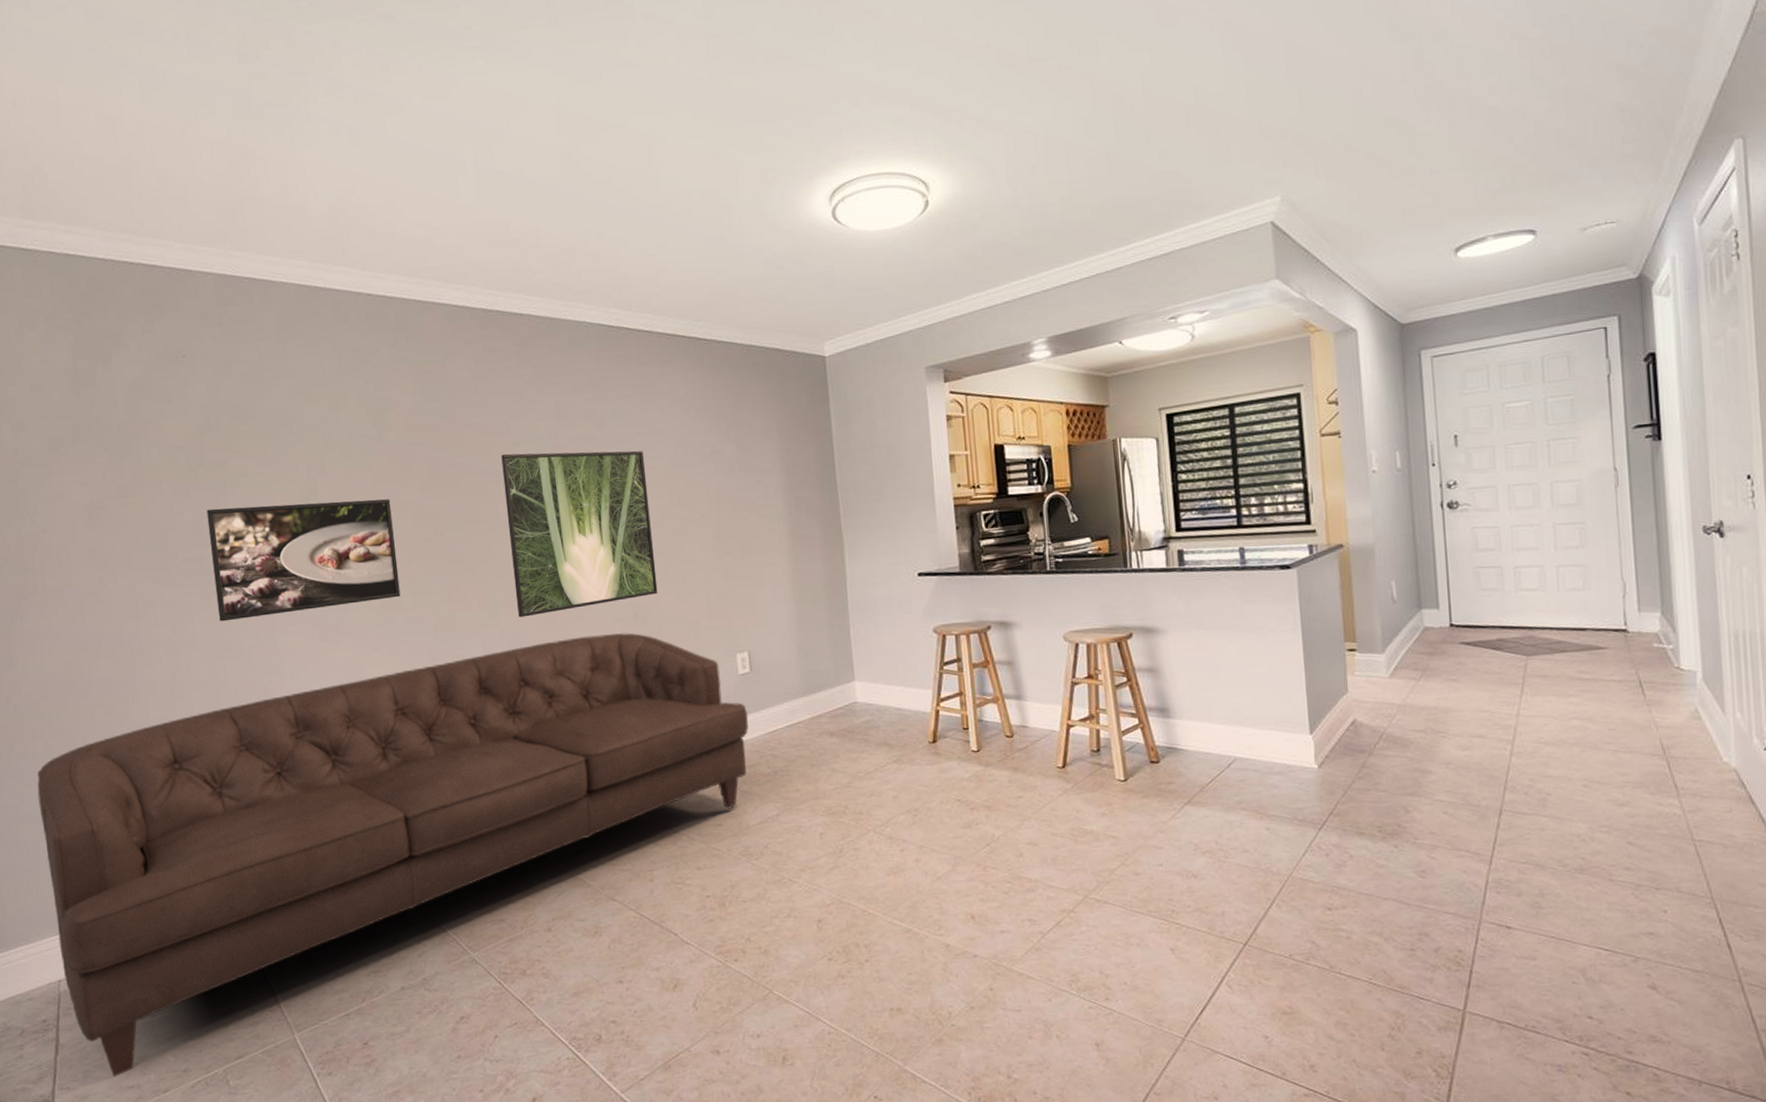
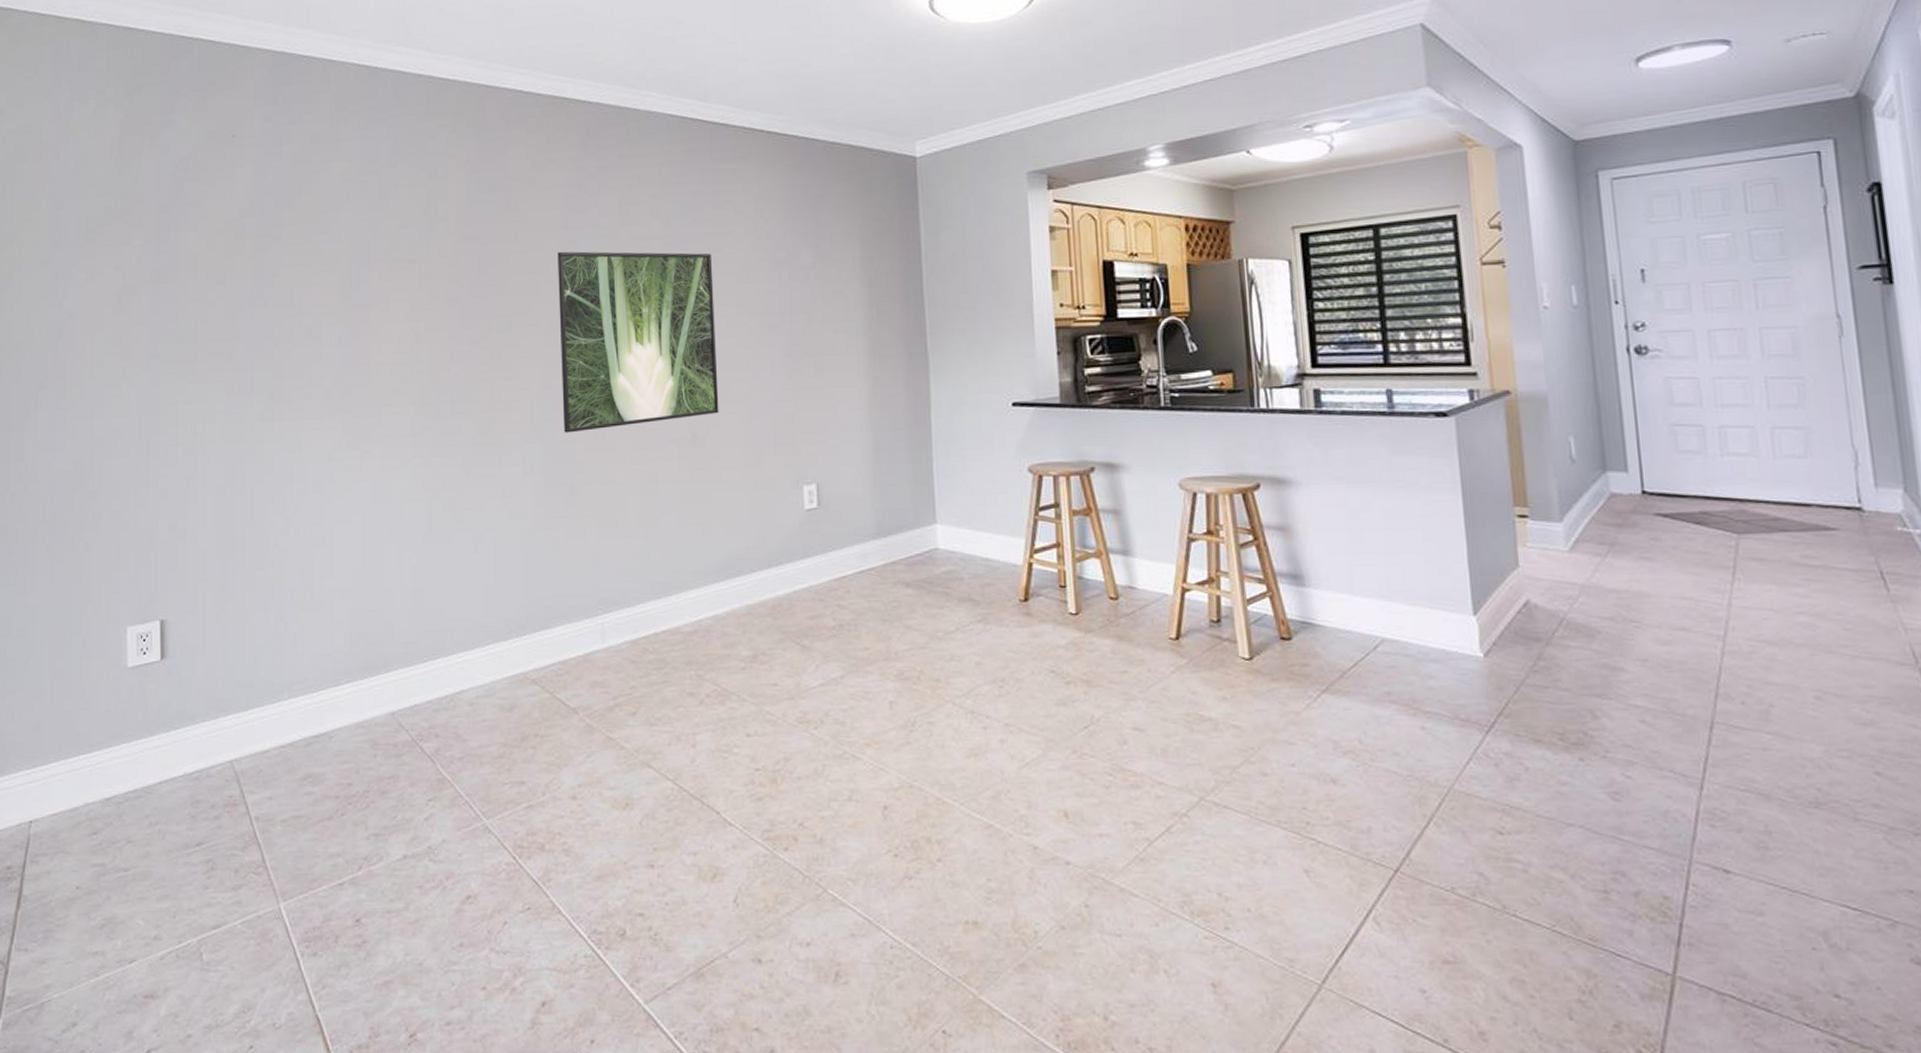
sofa: present [37,633,749,1077] -> none [31,456,813,940]
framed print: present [206,499,401,622] -> none [241,295,438,423]

